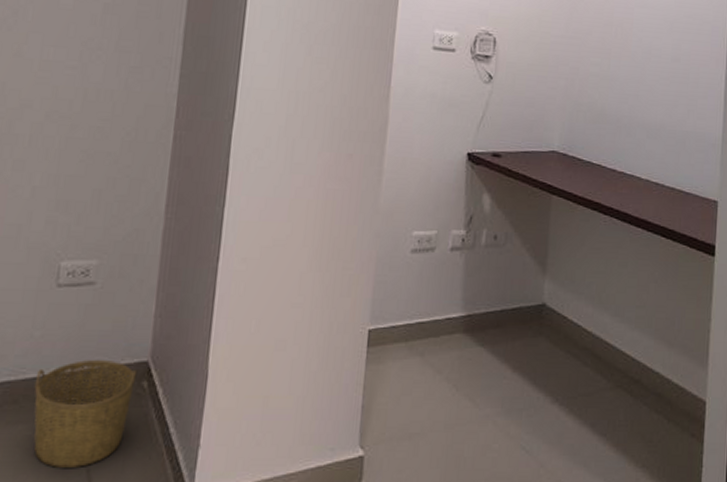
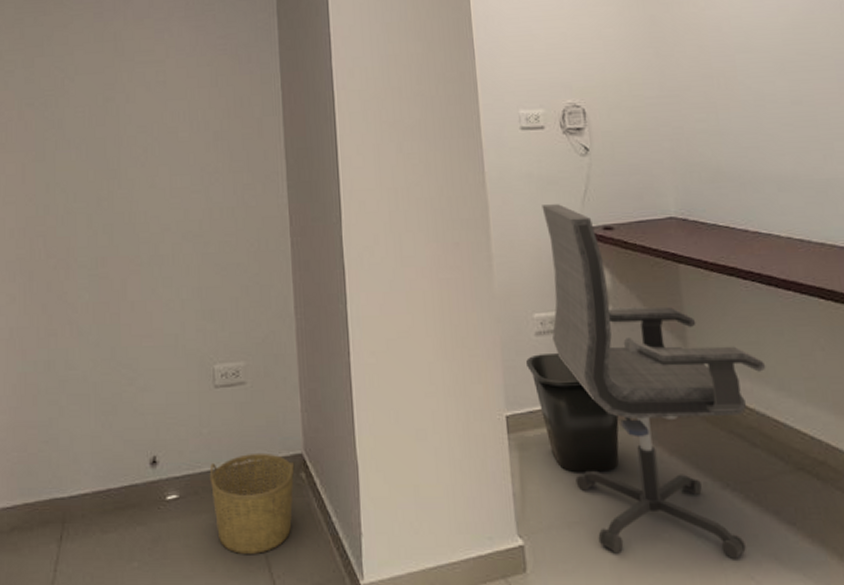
waste bin: none [396,270,474,386] -> present [525,352,619,472]
office chair: none [423,126,608,468] -> present [542,204,766,560]

